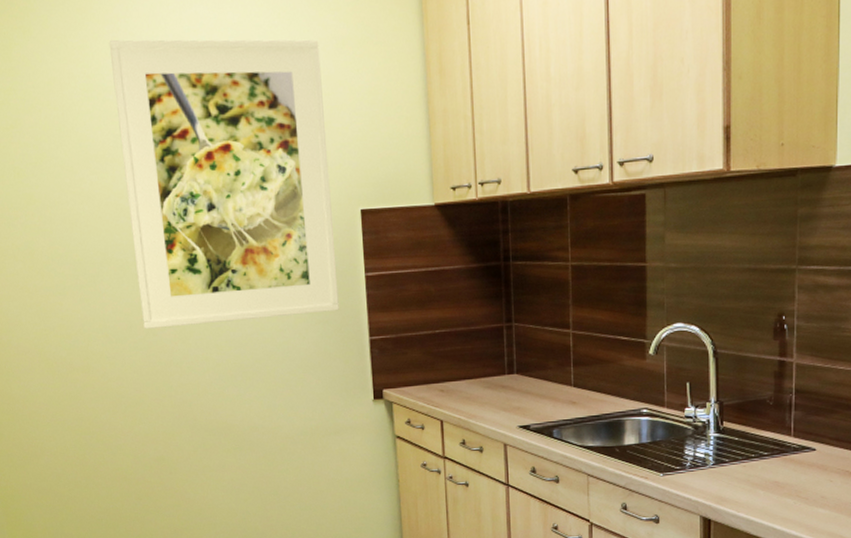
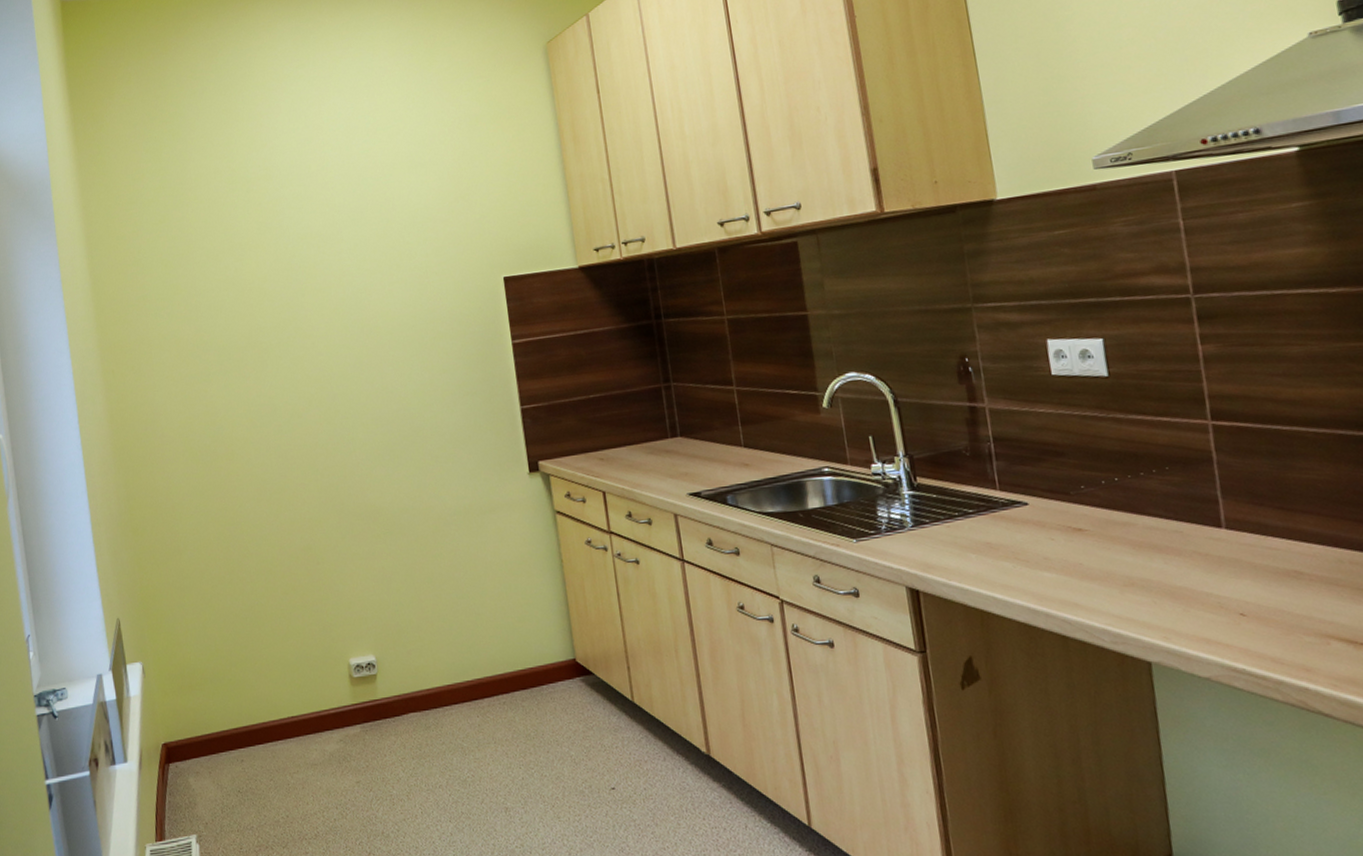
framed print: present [109,39,339,329] -> none [252,119,487,411]

